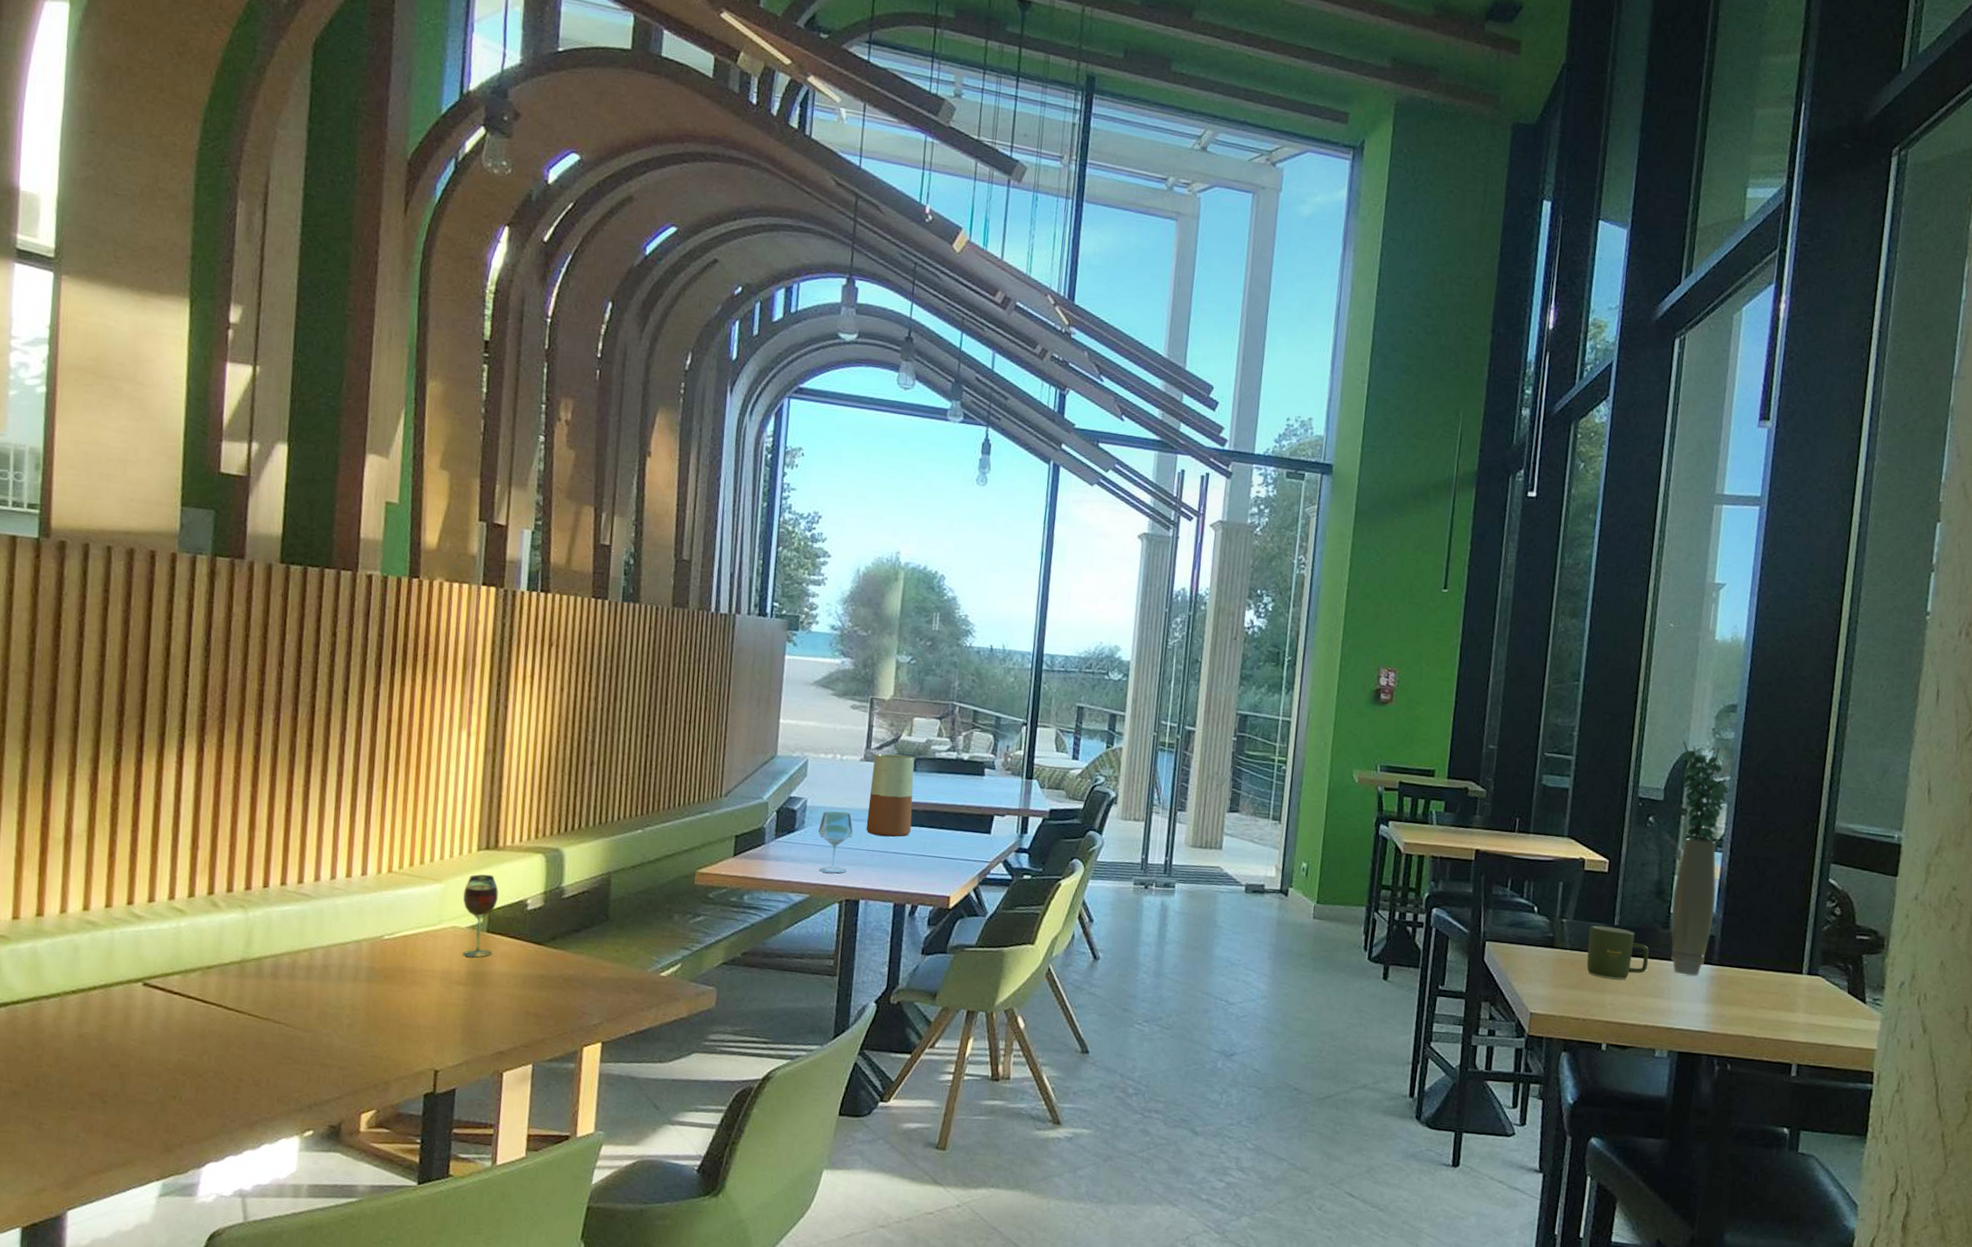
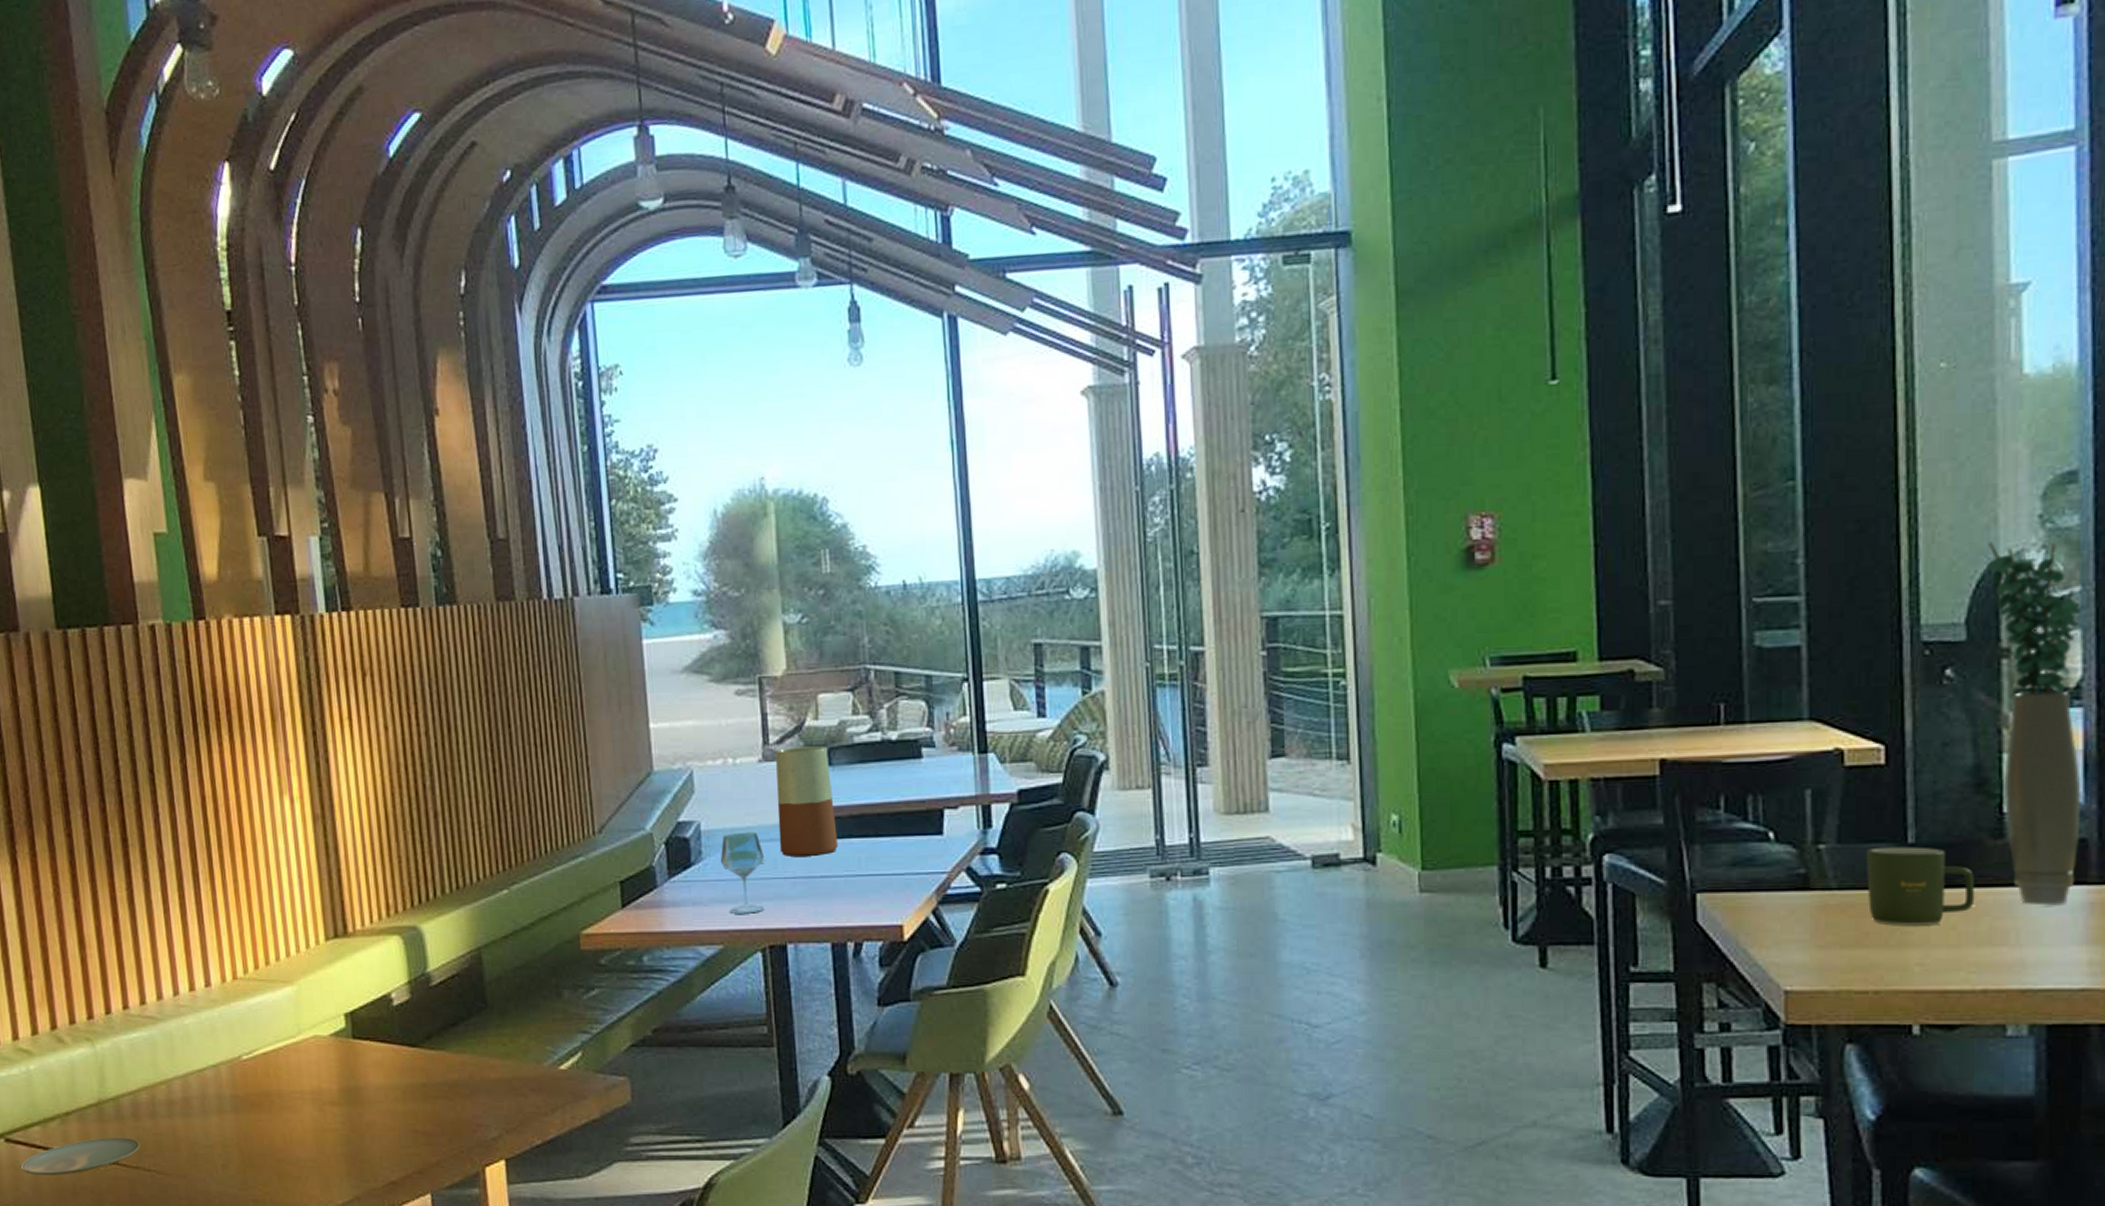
plate: none [154,991,274,1019] -> present [20,1137,140,1175]
wineglass: present [462,874,499,958] -> none [318,968,364,1071]

